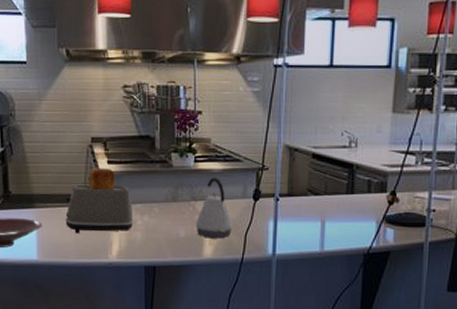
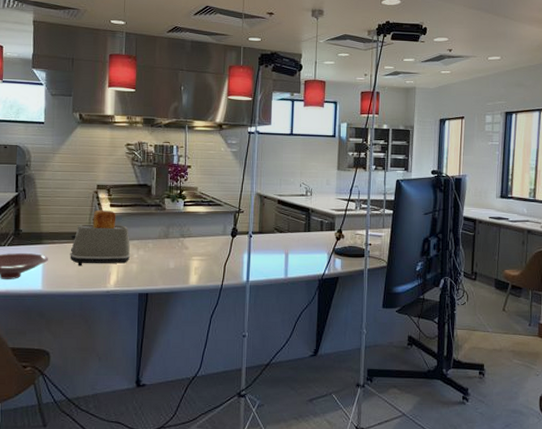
kettle: present [196,177,233,239] -> none [183,218,215,269]

